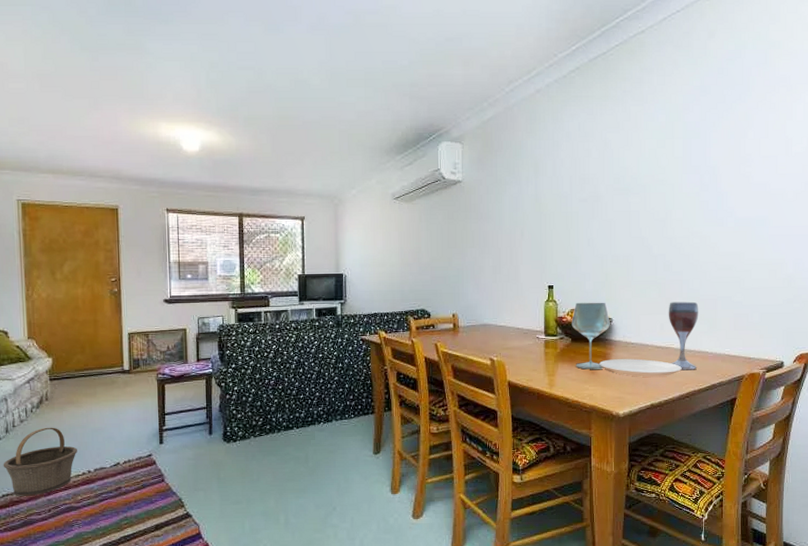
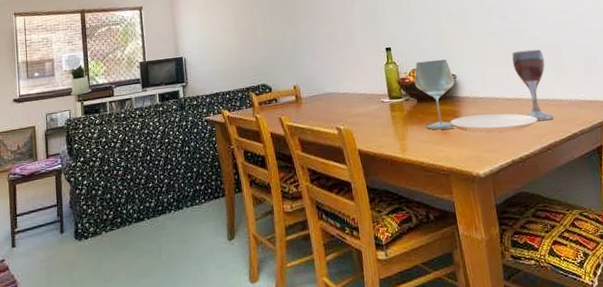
planter: none [223,271,247,302] -> present [68,65,92,96]

